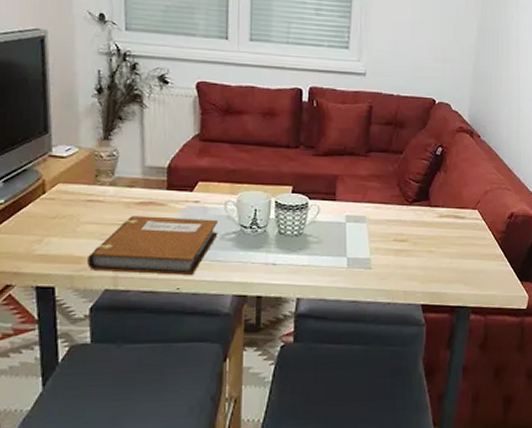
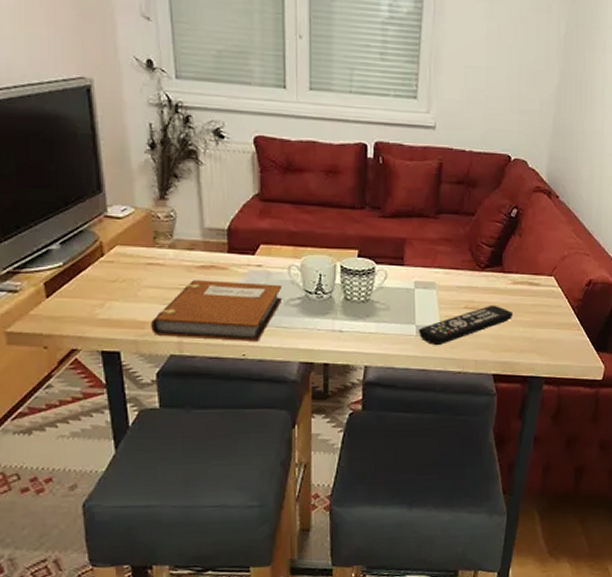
remote control: none [350,237,441,278] -> present [419,305,514,346]

